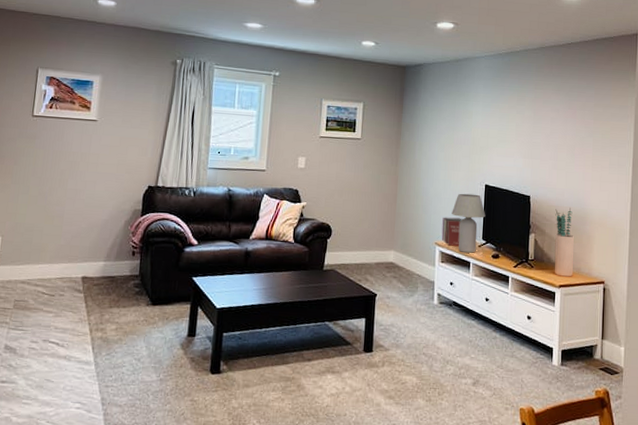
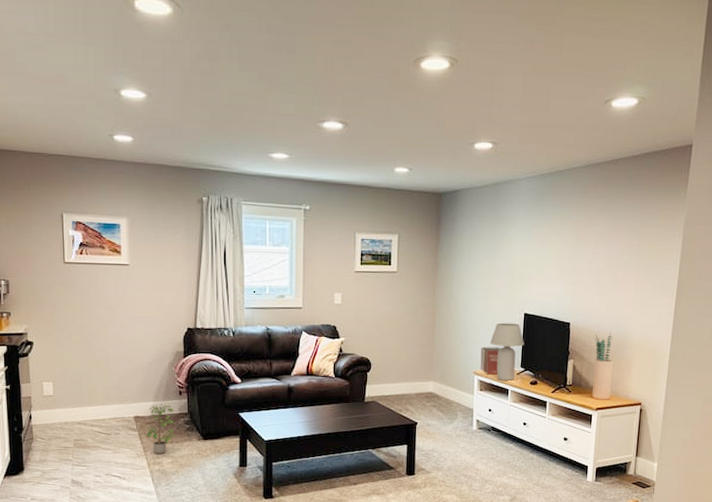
potted plant: none [92,264,126,320] -> present [146,404,178,455]

